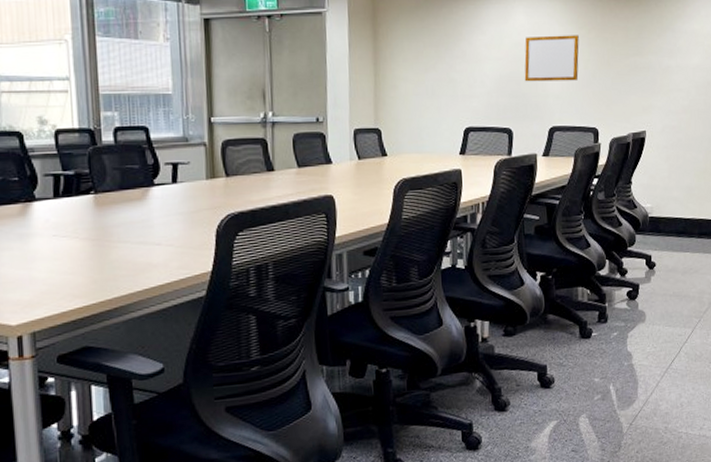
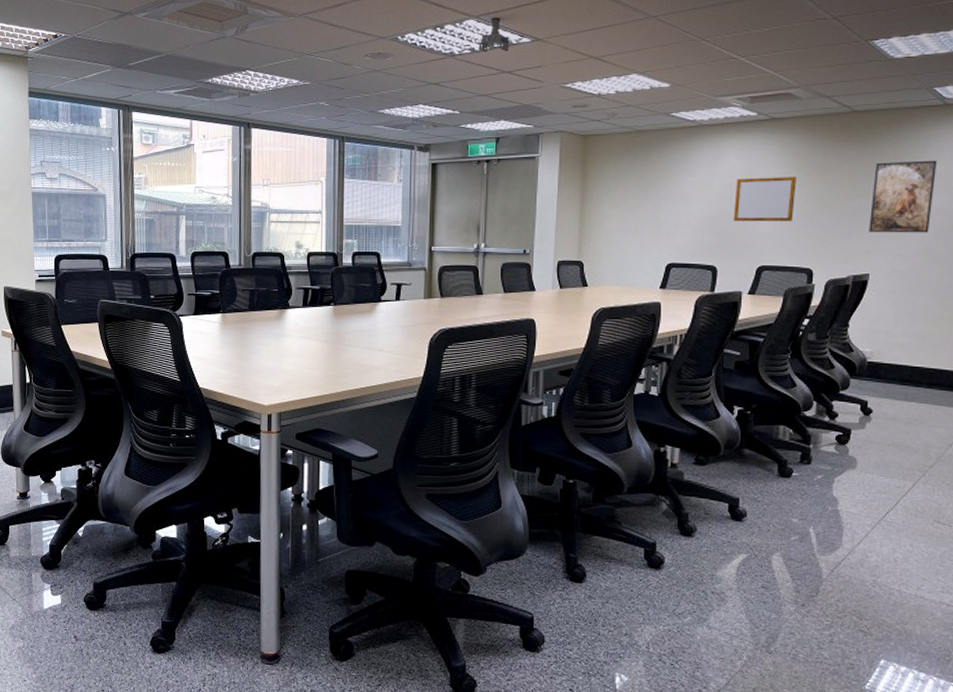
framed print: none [643,19,695,91] -> present [869,160,937,233]

